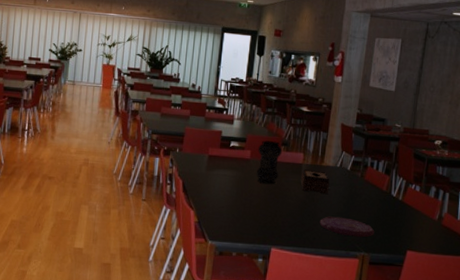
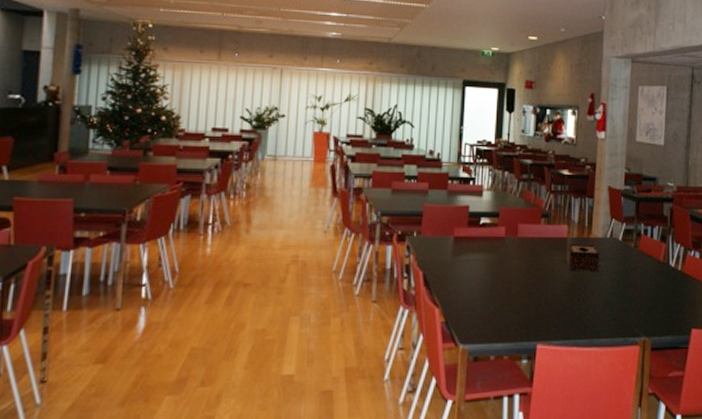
vase: present [256,140,283,185] -> none [513,213,543,267]
plate: present [319,216,375,238] -> none [591,297,655,320]

